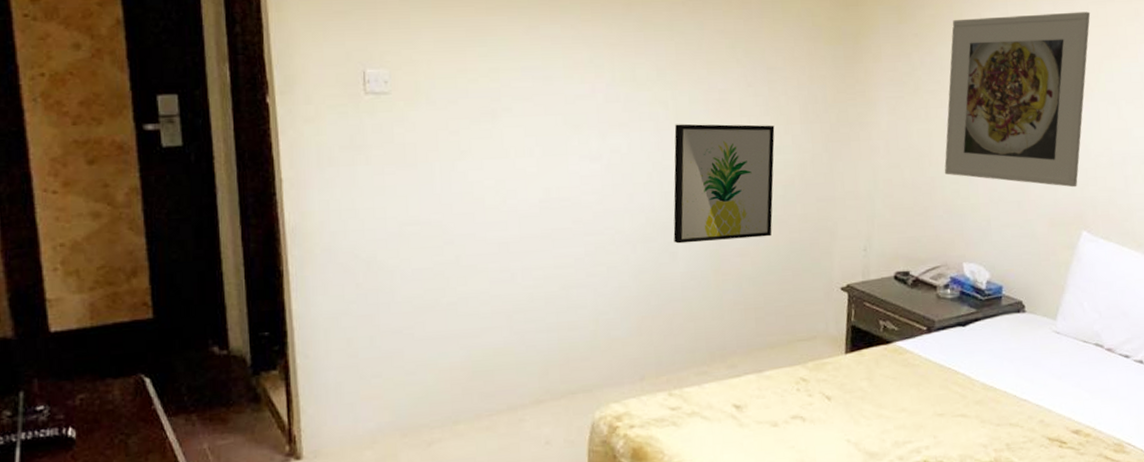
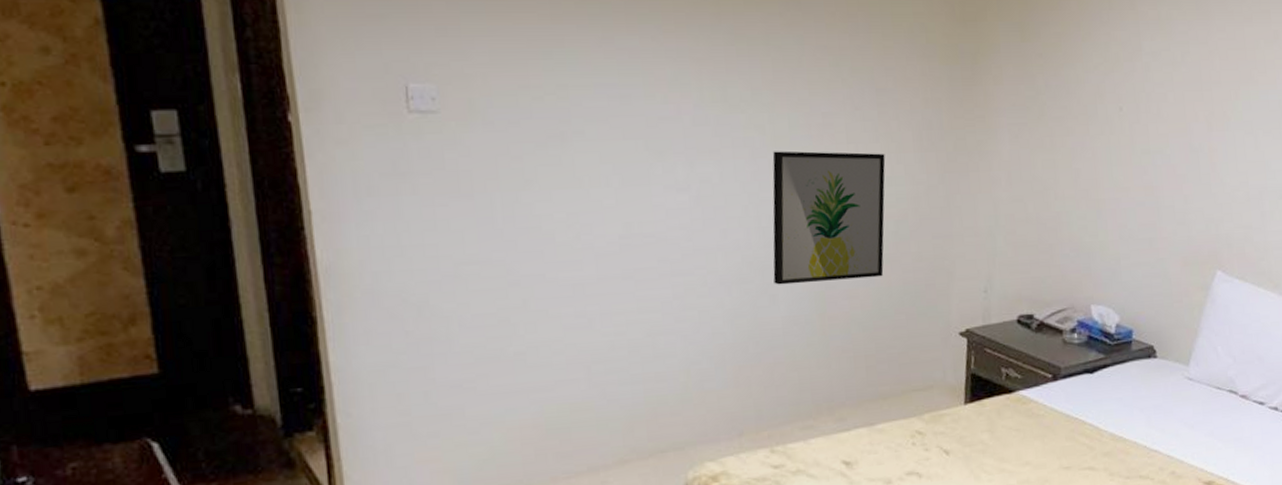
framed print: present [944,11,1091,188] -> none [1071,33,1228,224]

